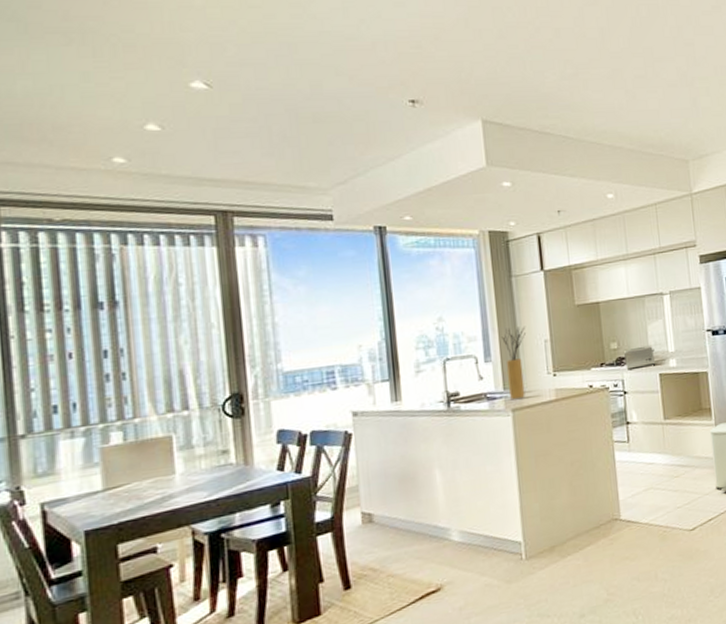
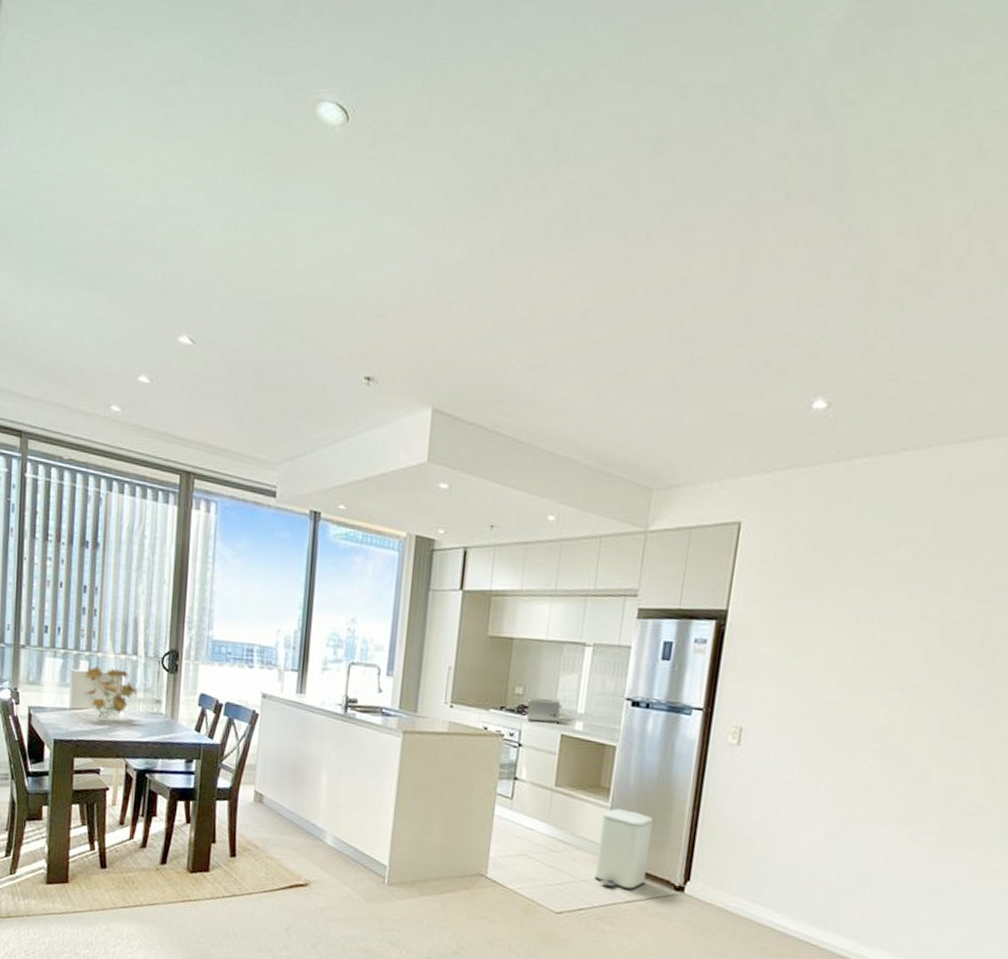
flower arrangement: none [120,428,196,493] -> present [83,666,138,721]
vase: present [502,326,526,400] -> none [404,645,432,723]

